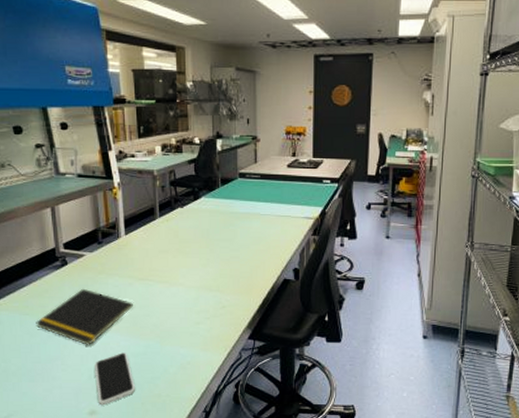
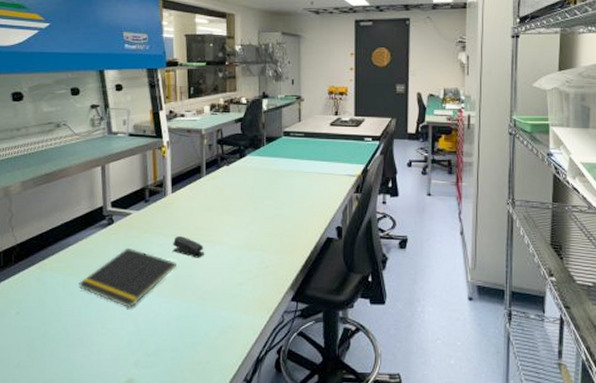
smartphone: present [95,353,135,406] -> none [135,315,175,373]
stapler: none [129,277,160,299] -> present [173,236,204,258]

